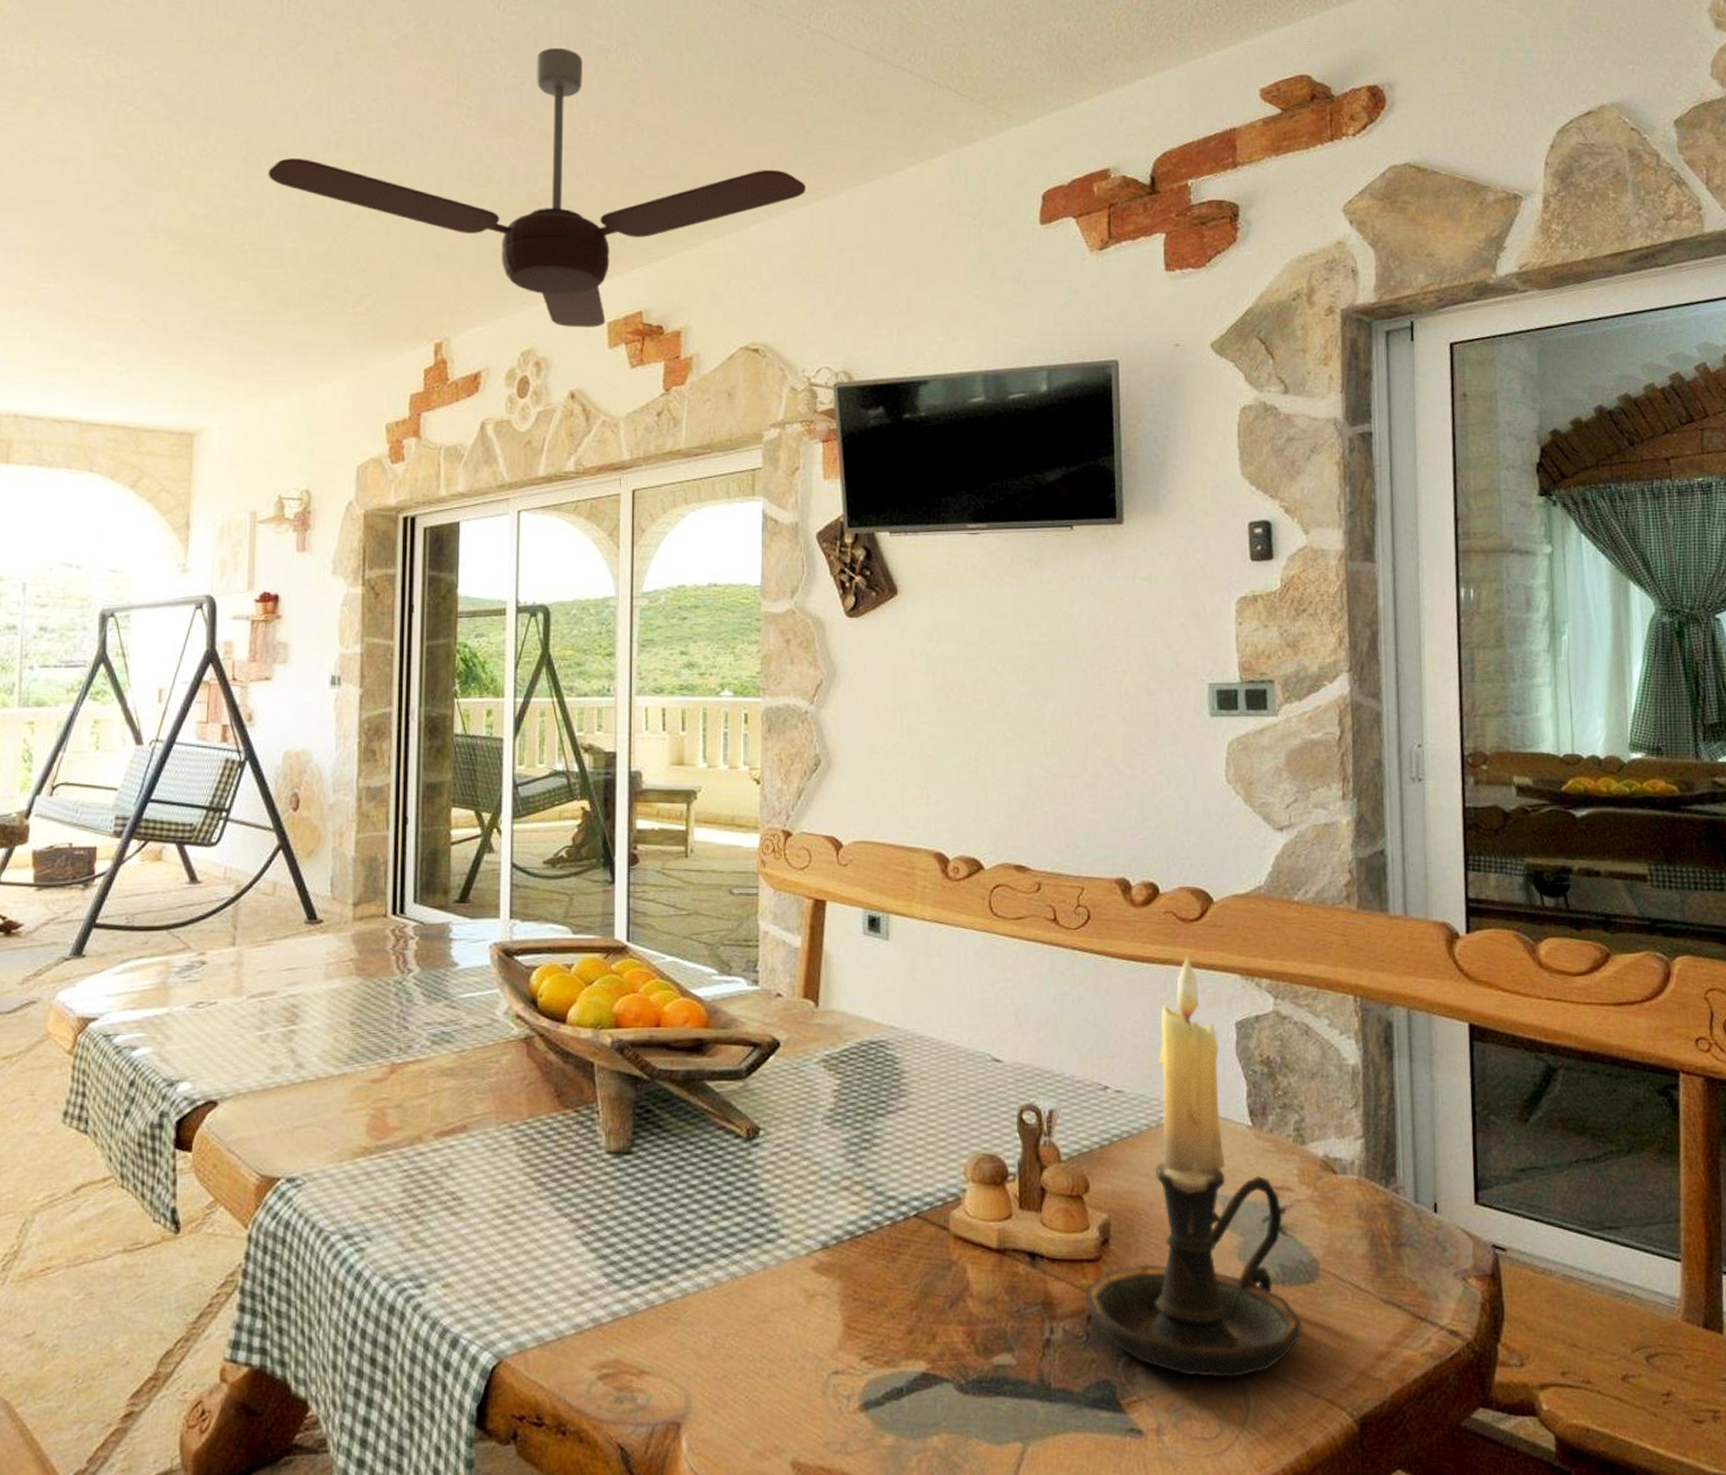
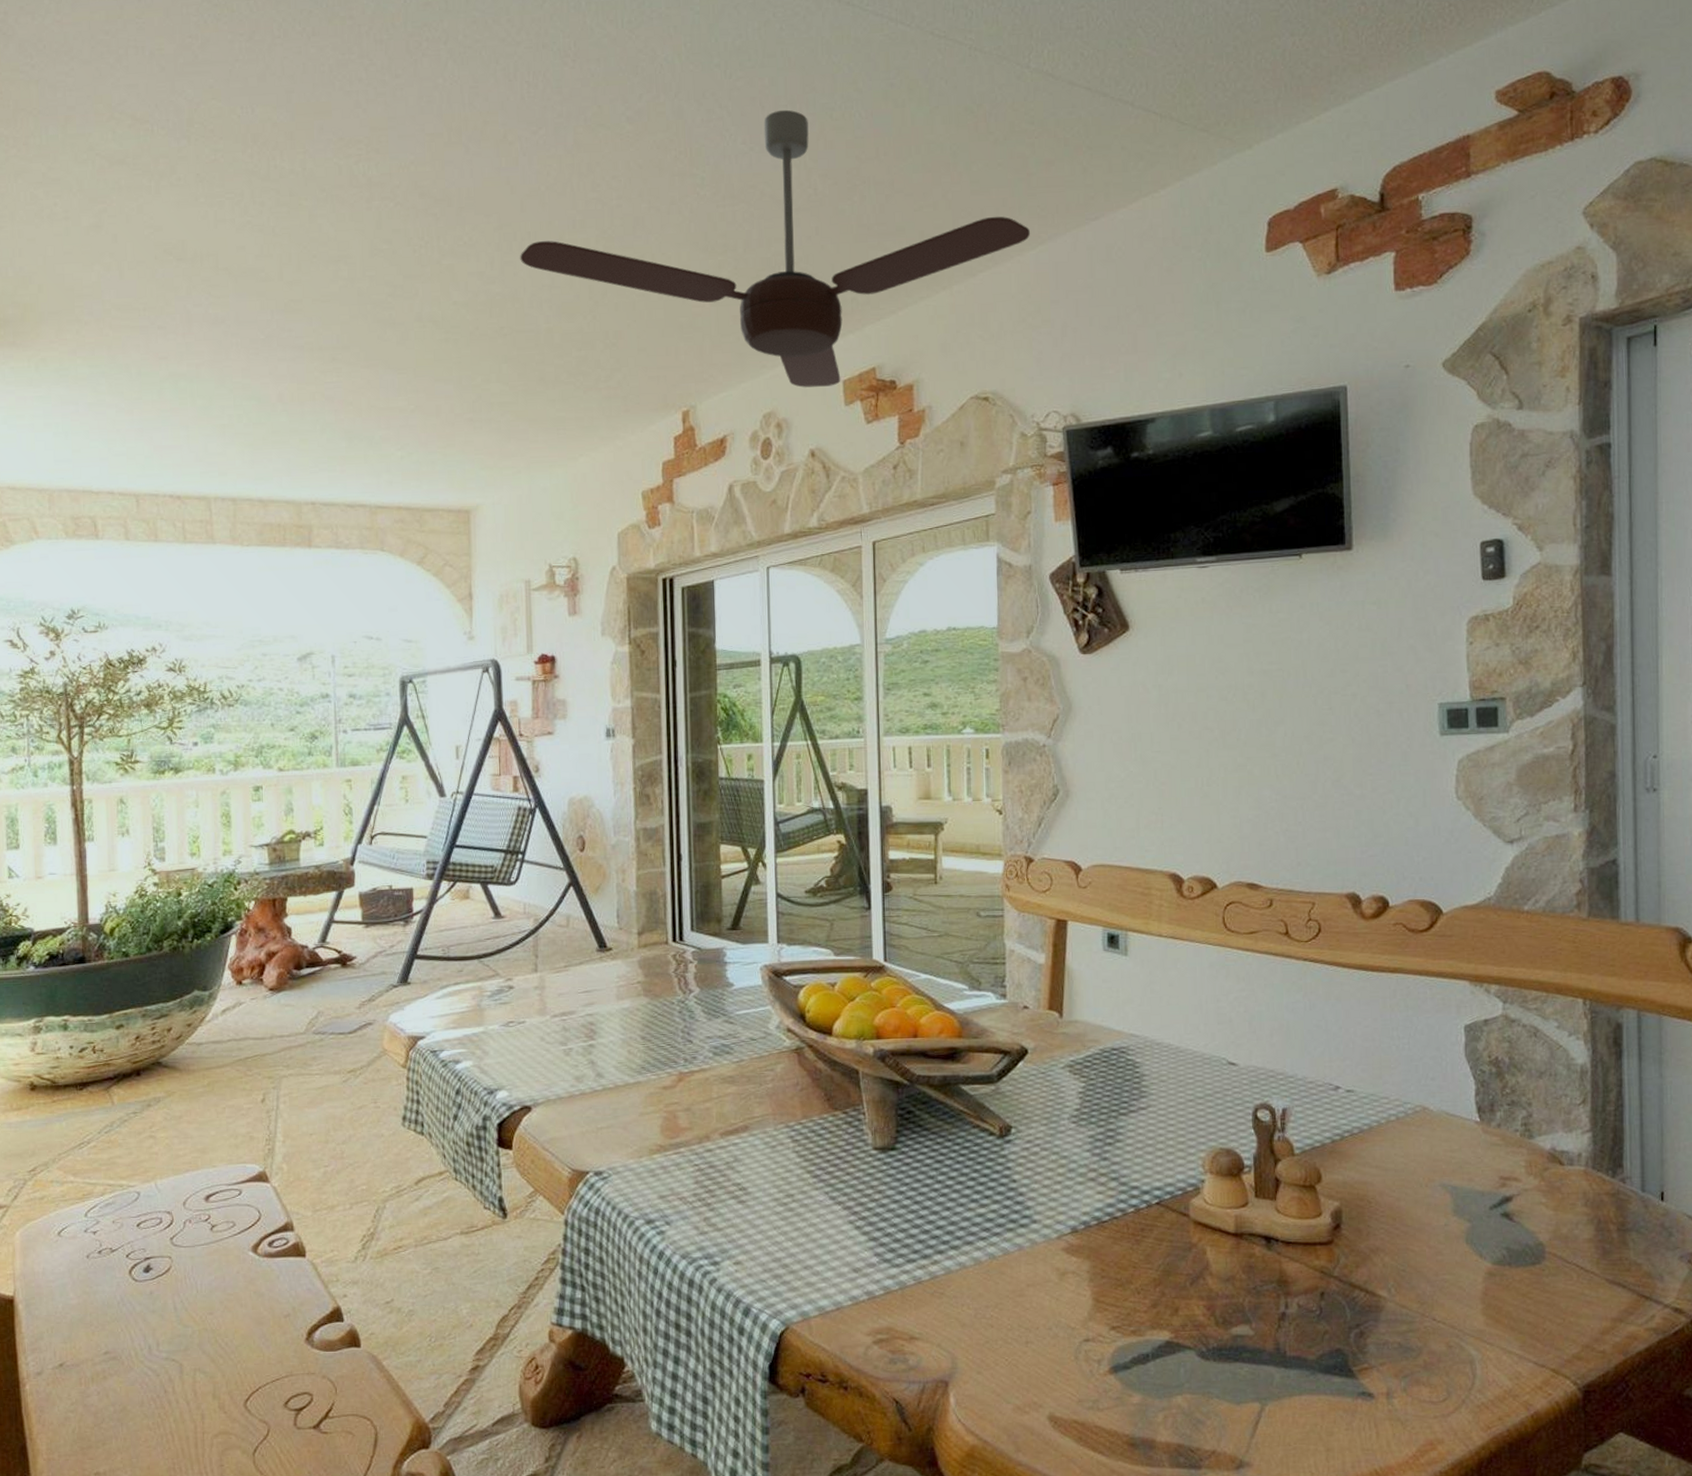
candle holder: present [1087,955,1302,1379] -> none [1320,963,1528,1349]

